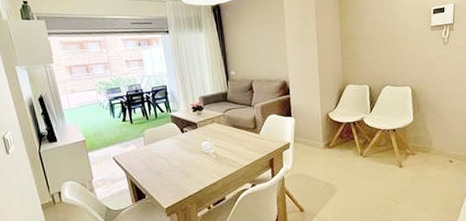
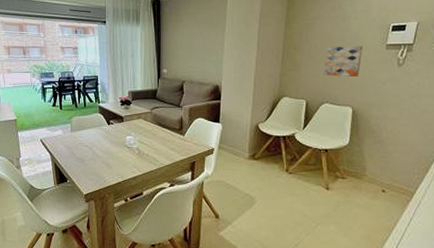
wall art: none [379,30,412,61] -> present [323,46,363,76]

